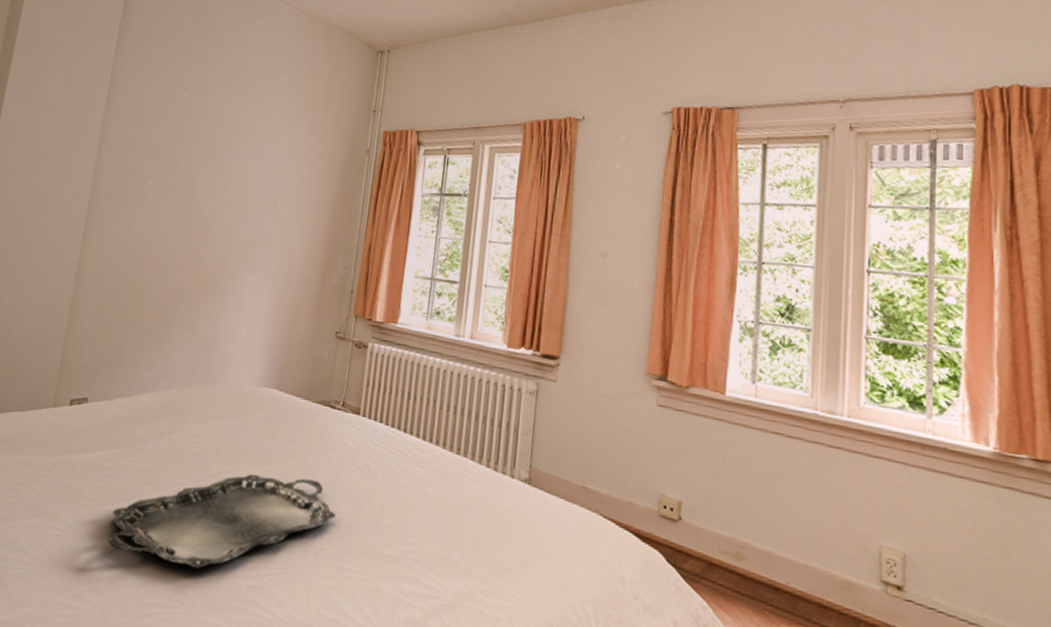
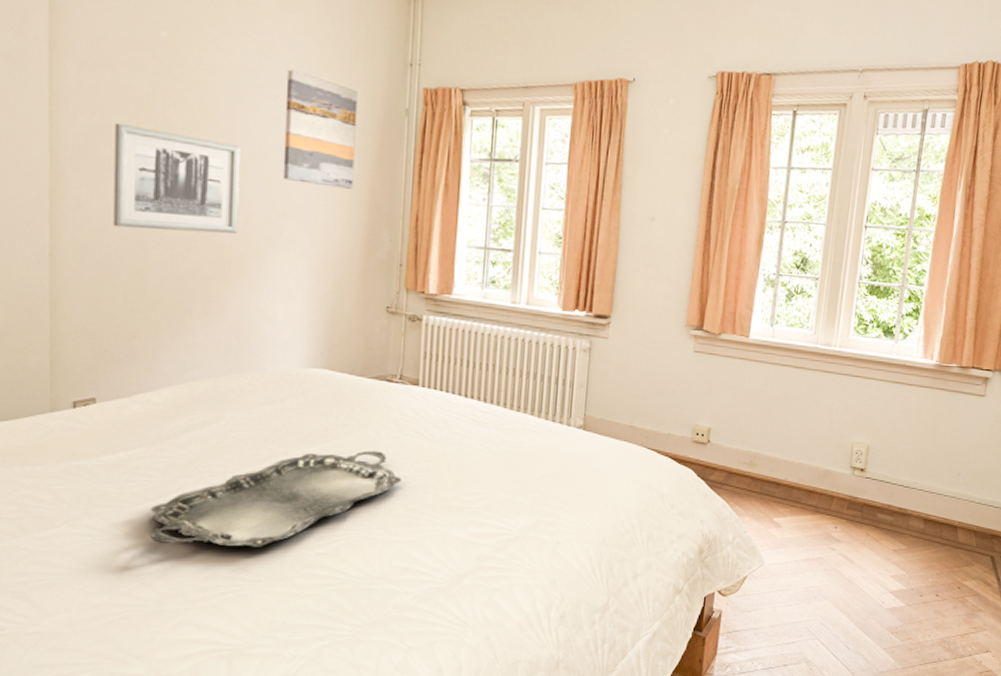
wall art: none [125,164,229,257] -> present [113,122,241,234]
wall art: none [259,118,328,220] -> present [283,69,358,189]

